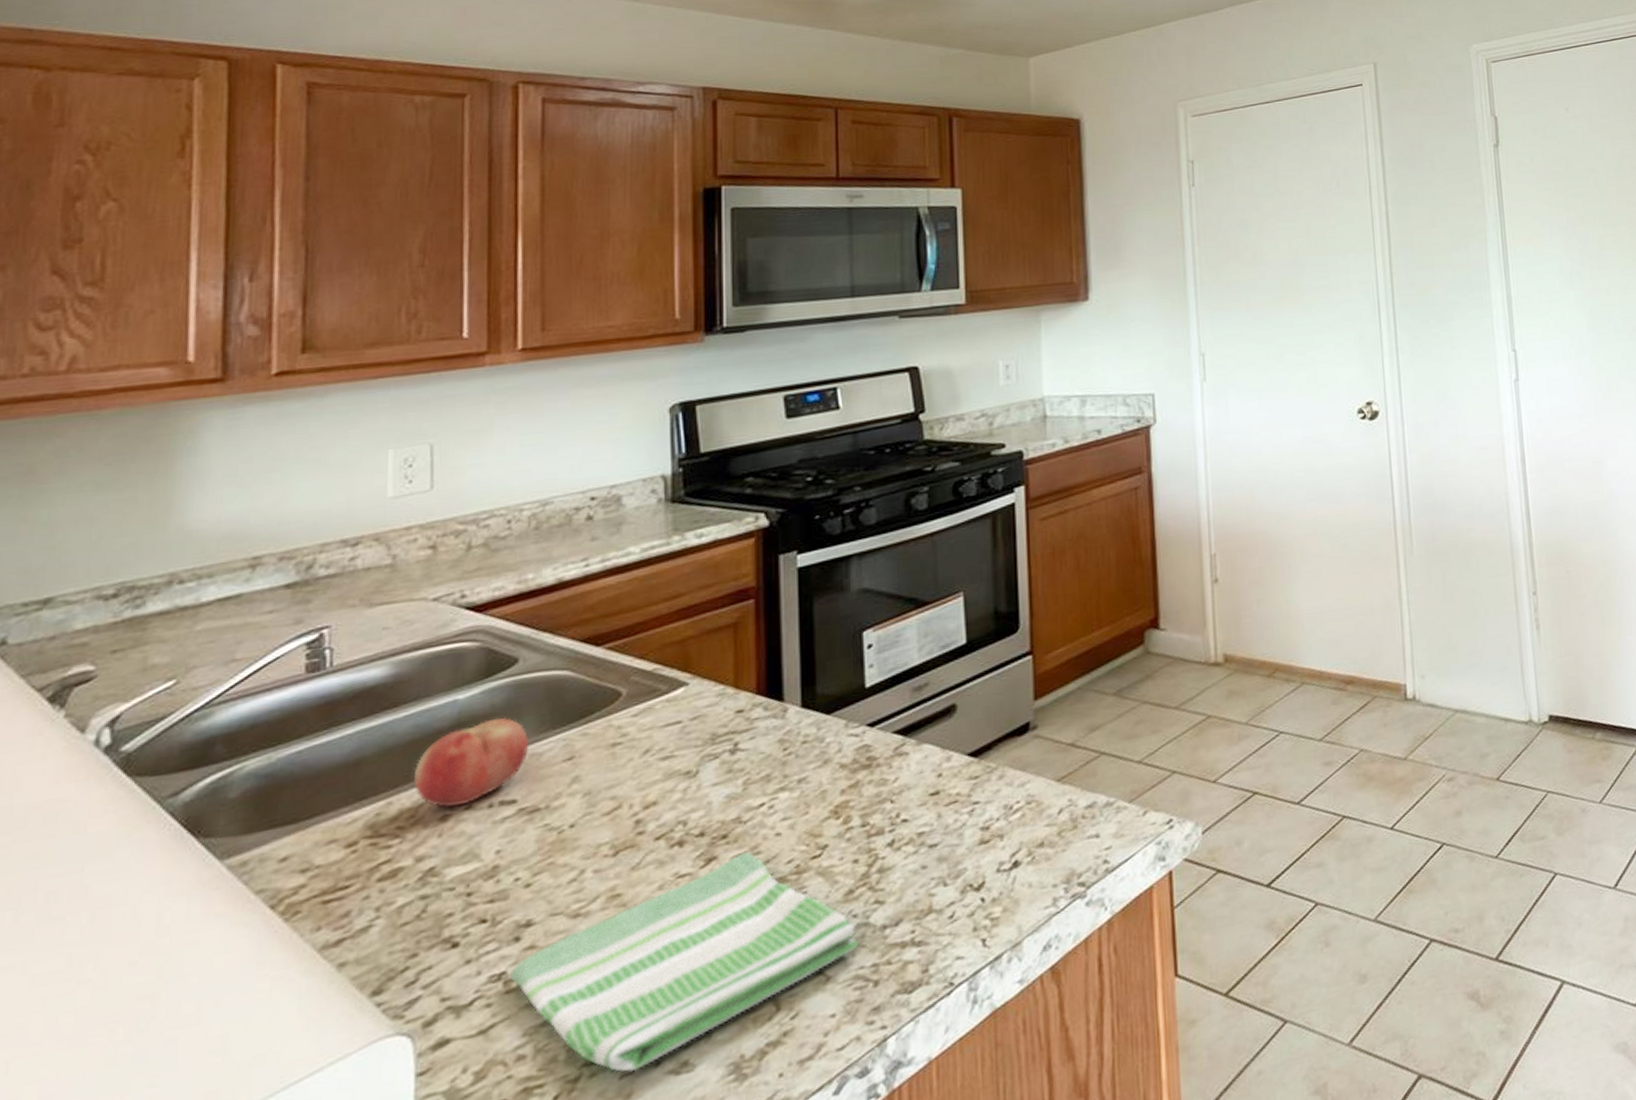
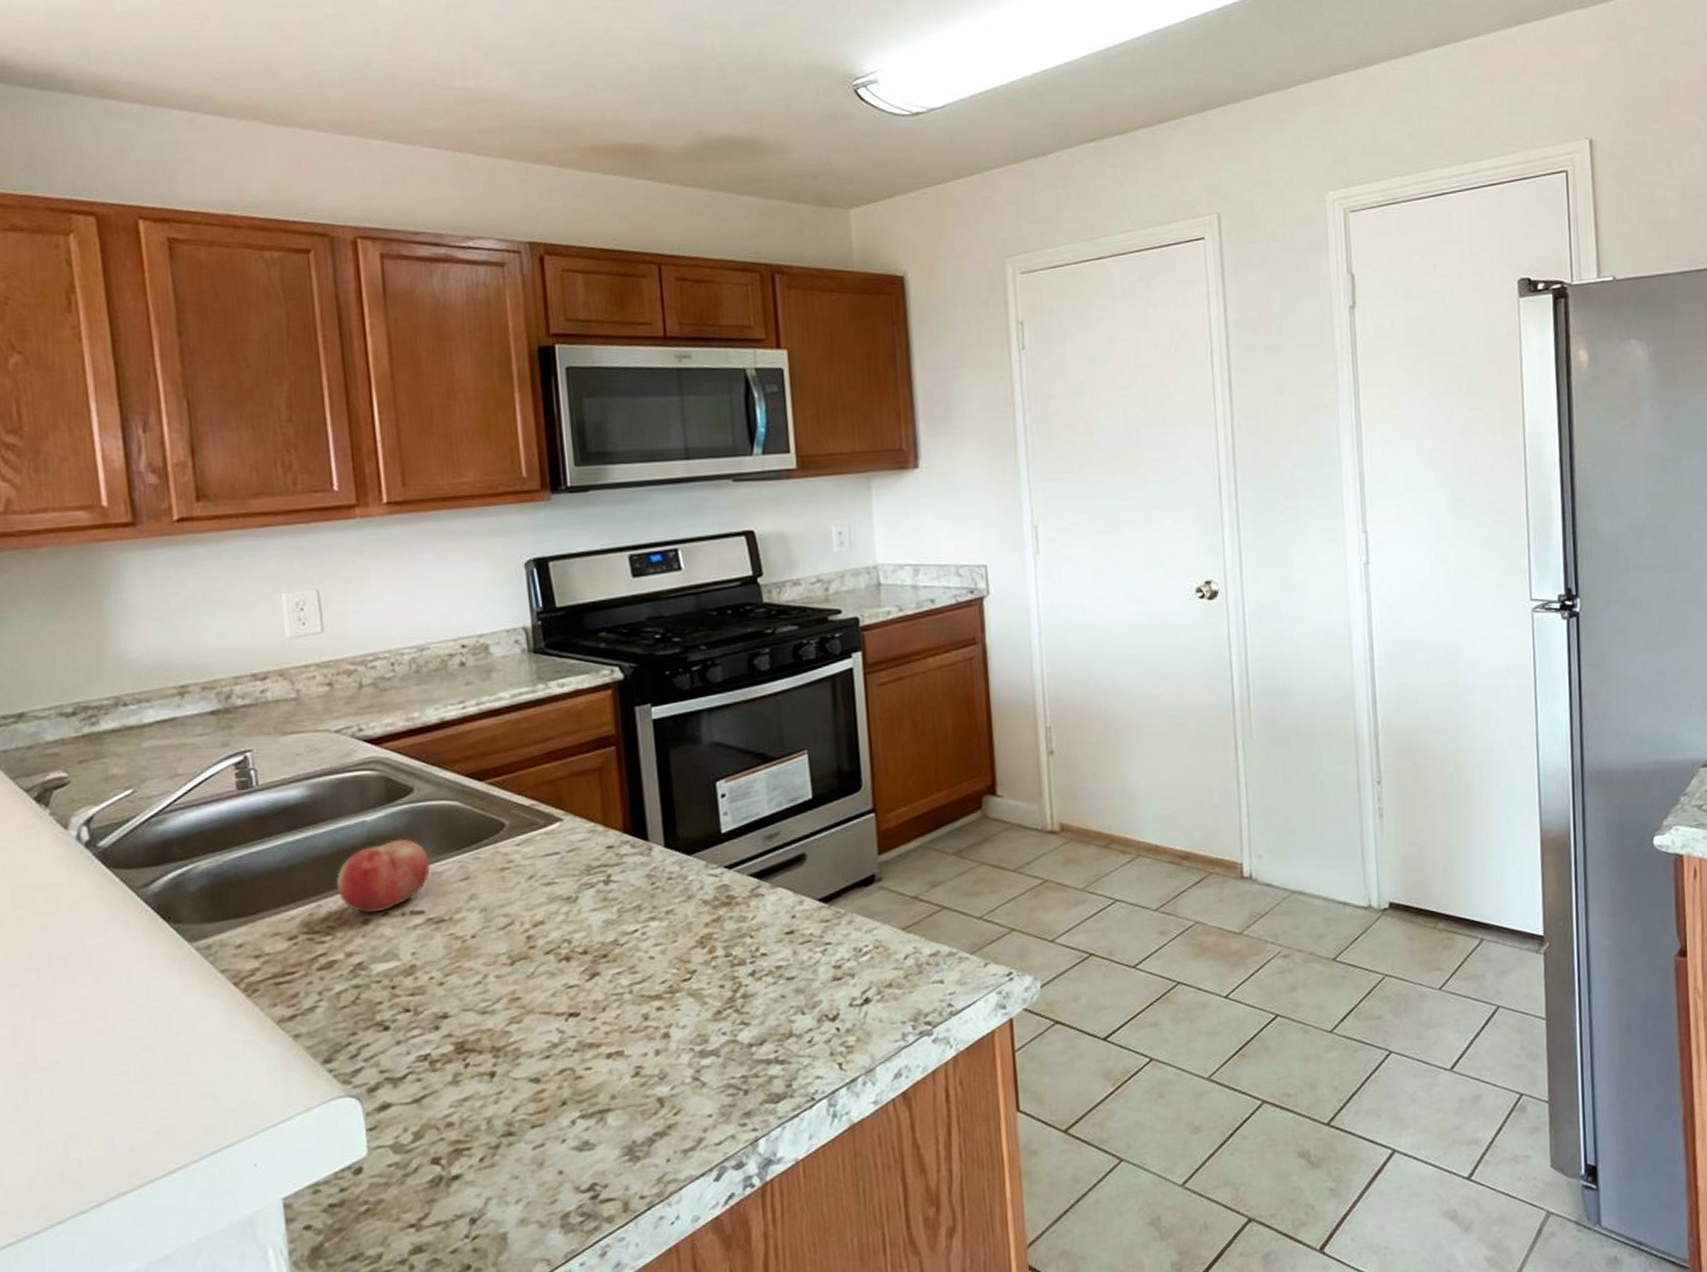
dish towel: present [510,852,859,1072] -> none [434,971,729,1145]

